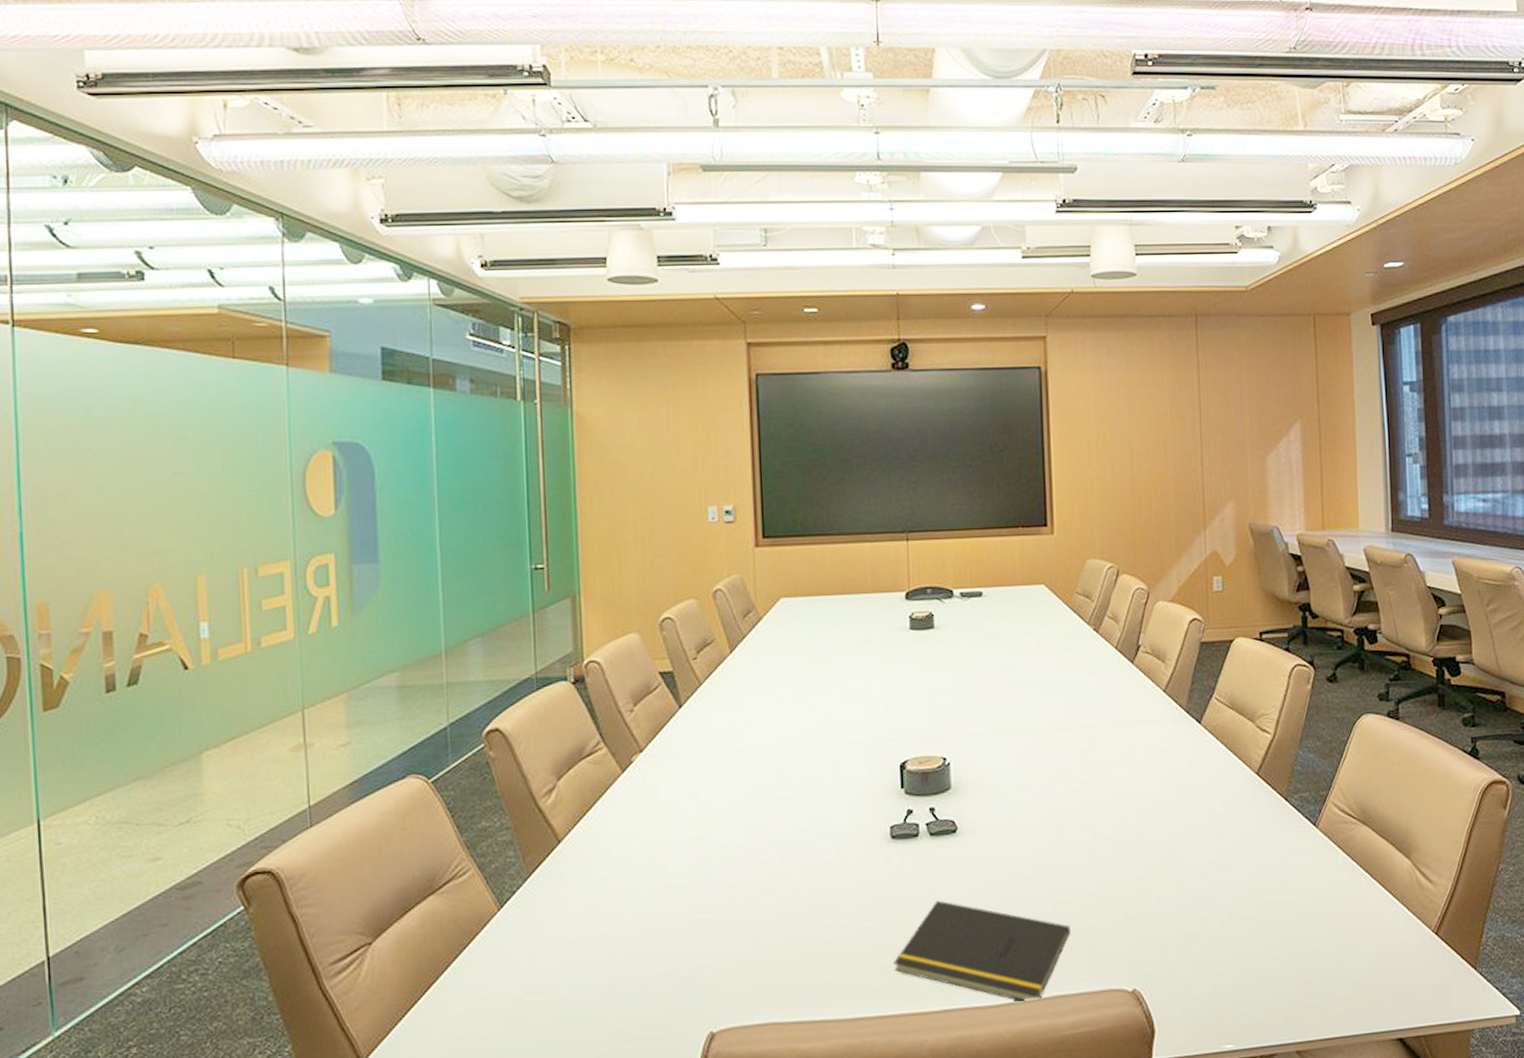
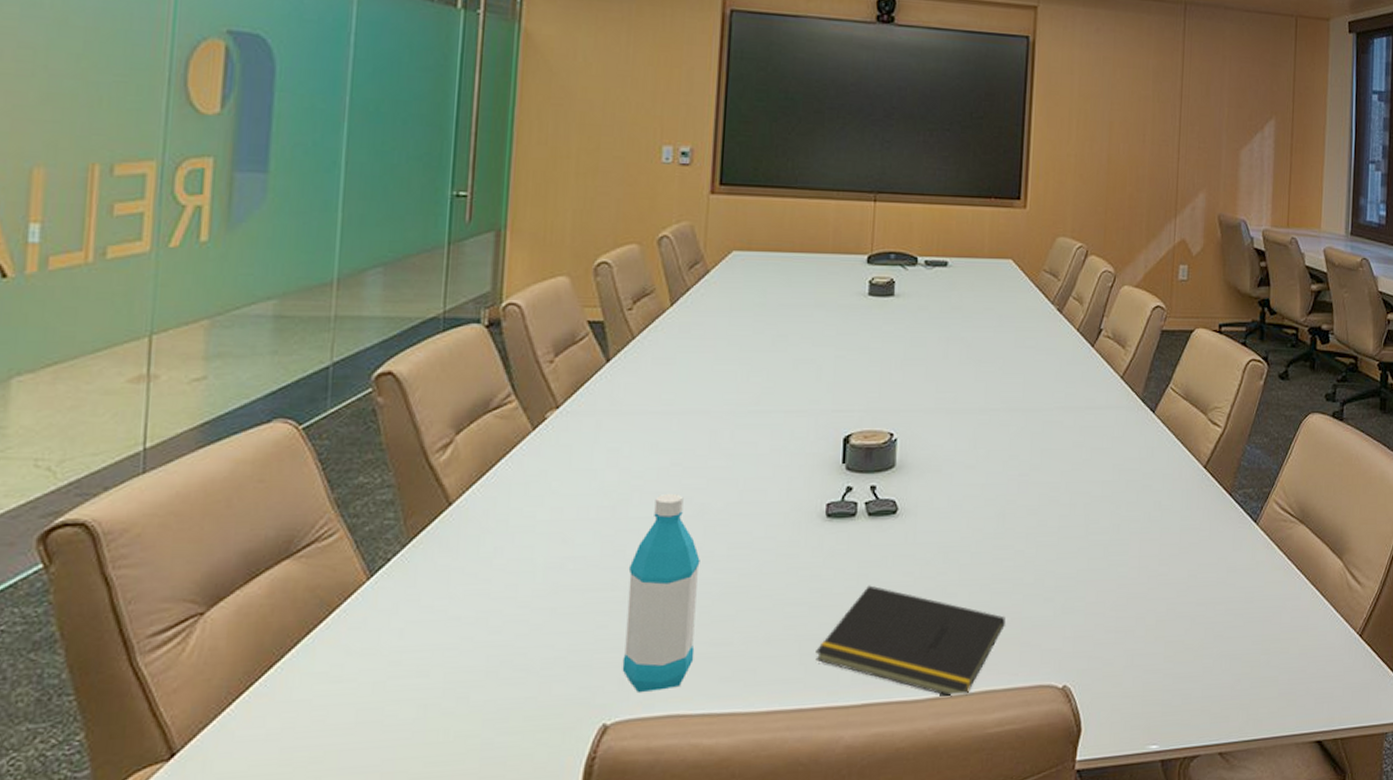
water bottle: none [718,823,784,1003] -> present [622,493,700,692]

